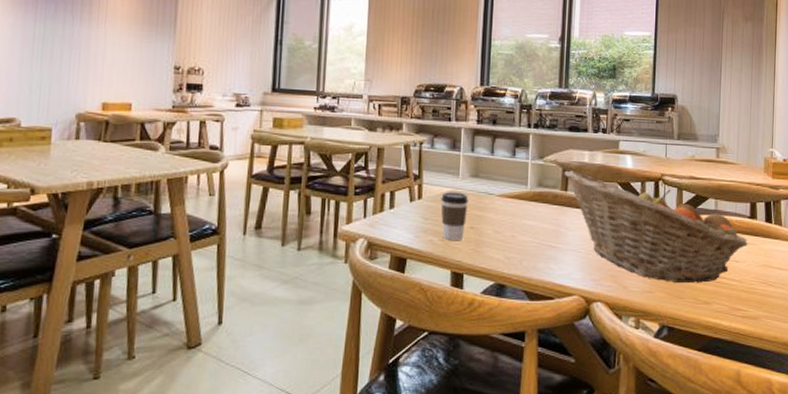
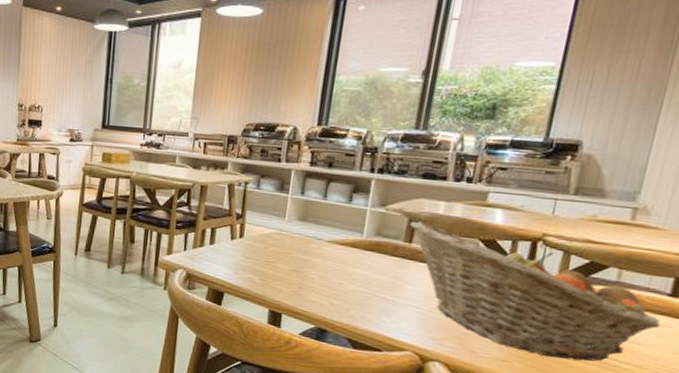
coffee cup: present [441,192,469,240] -> none [262,233,294,281]

